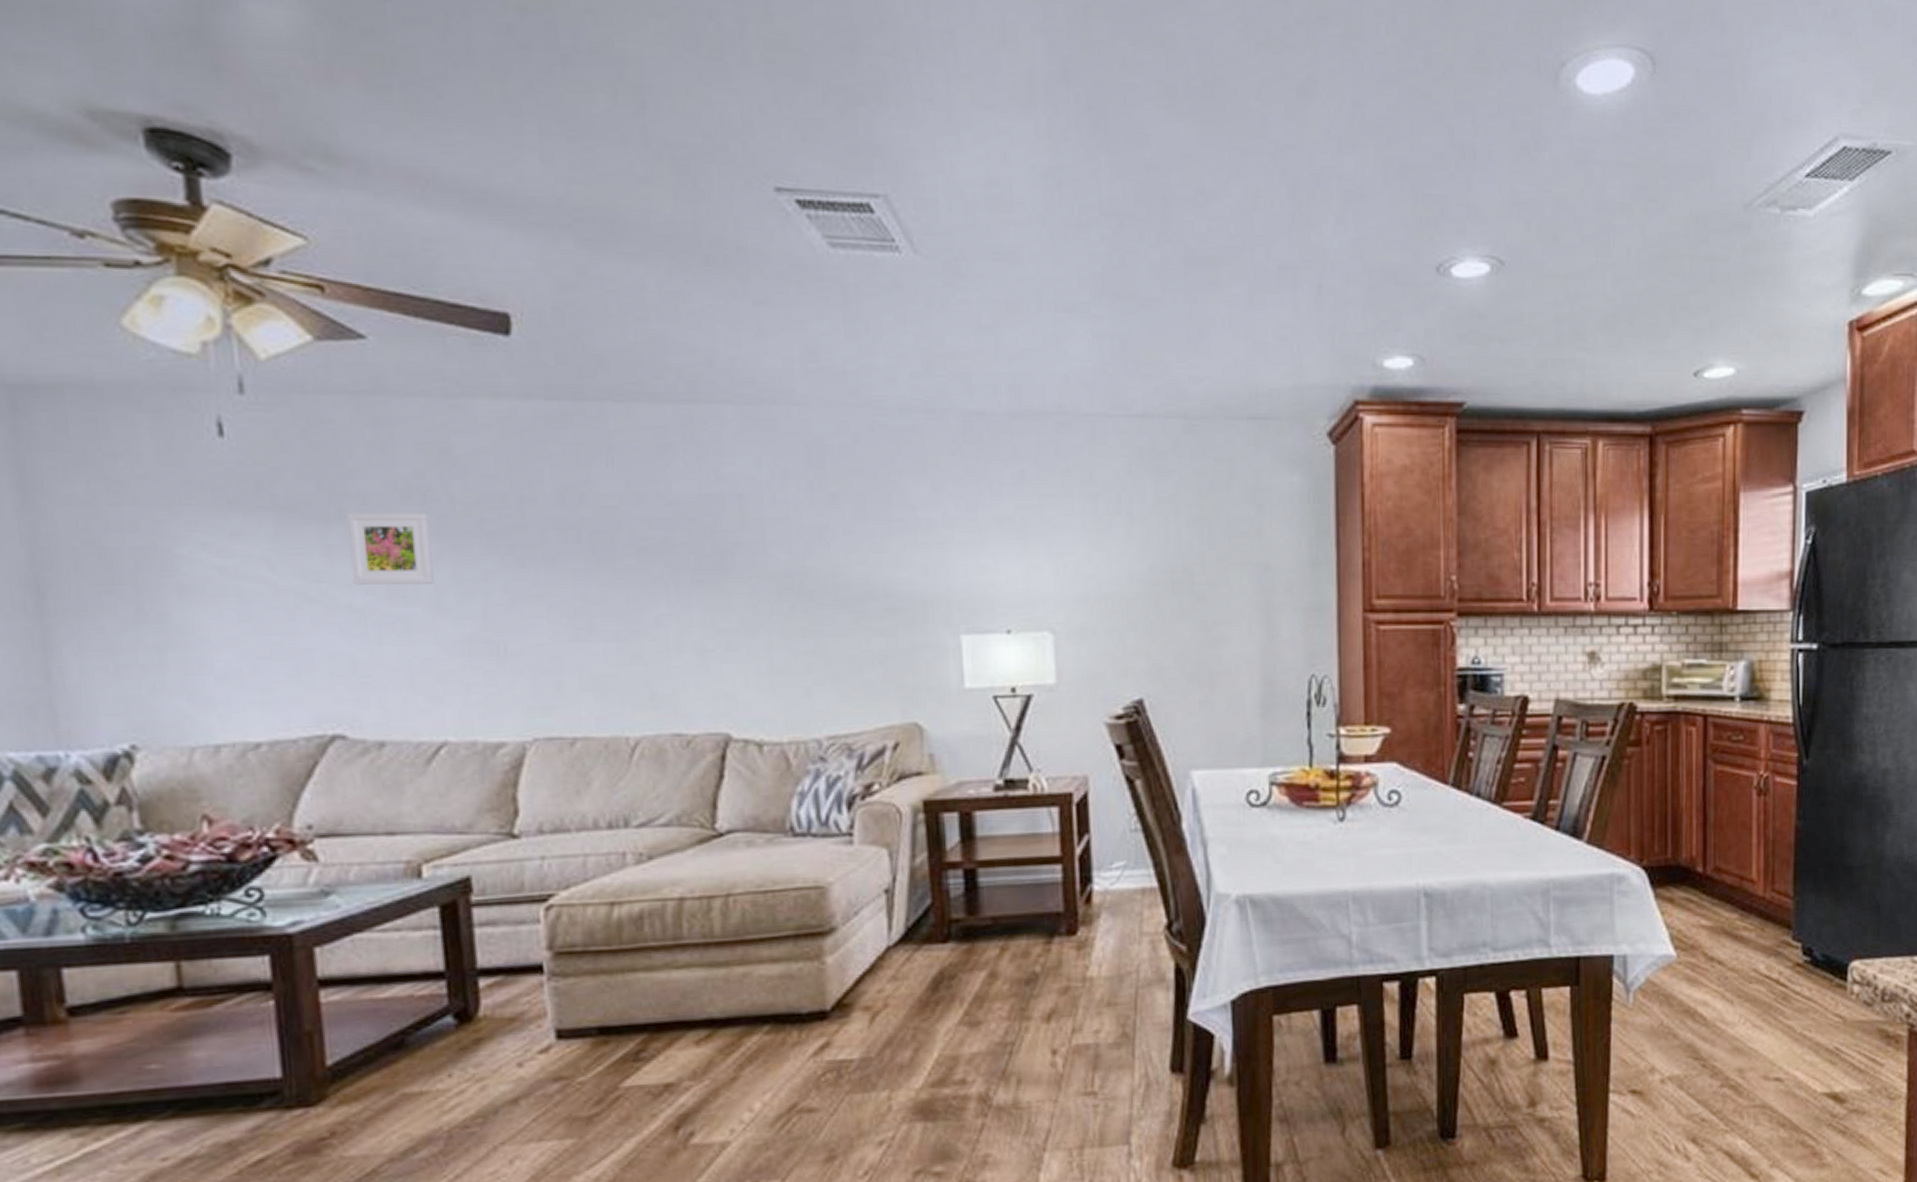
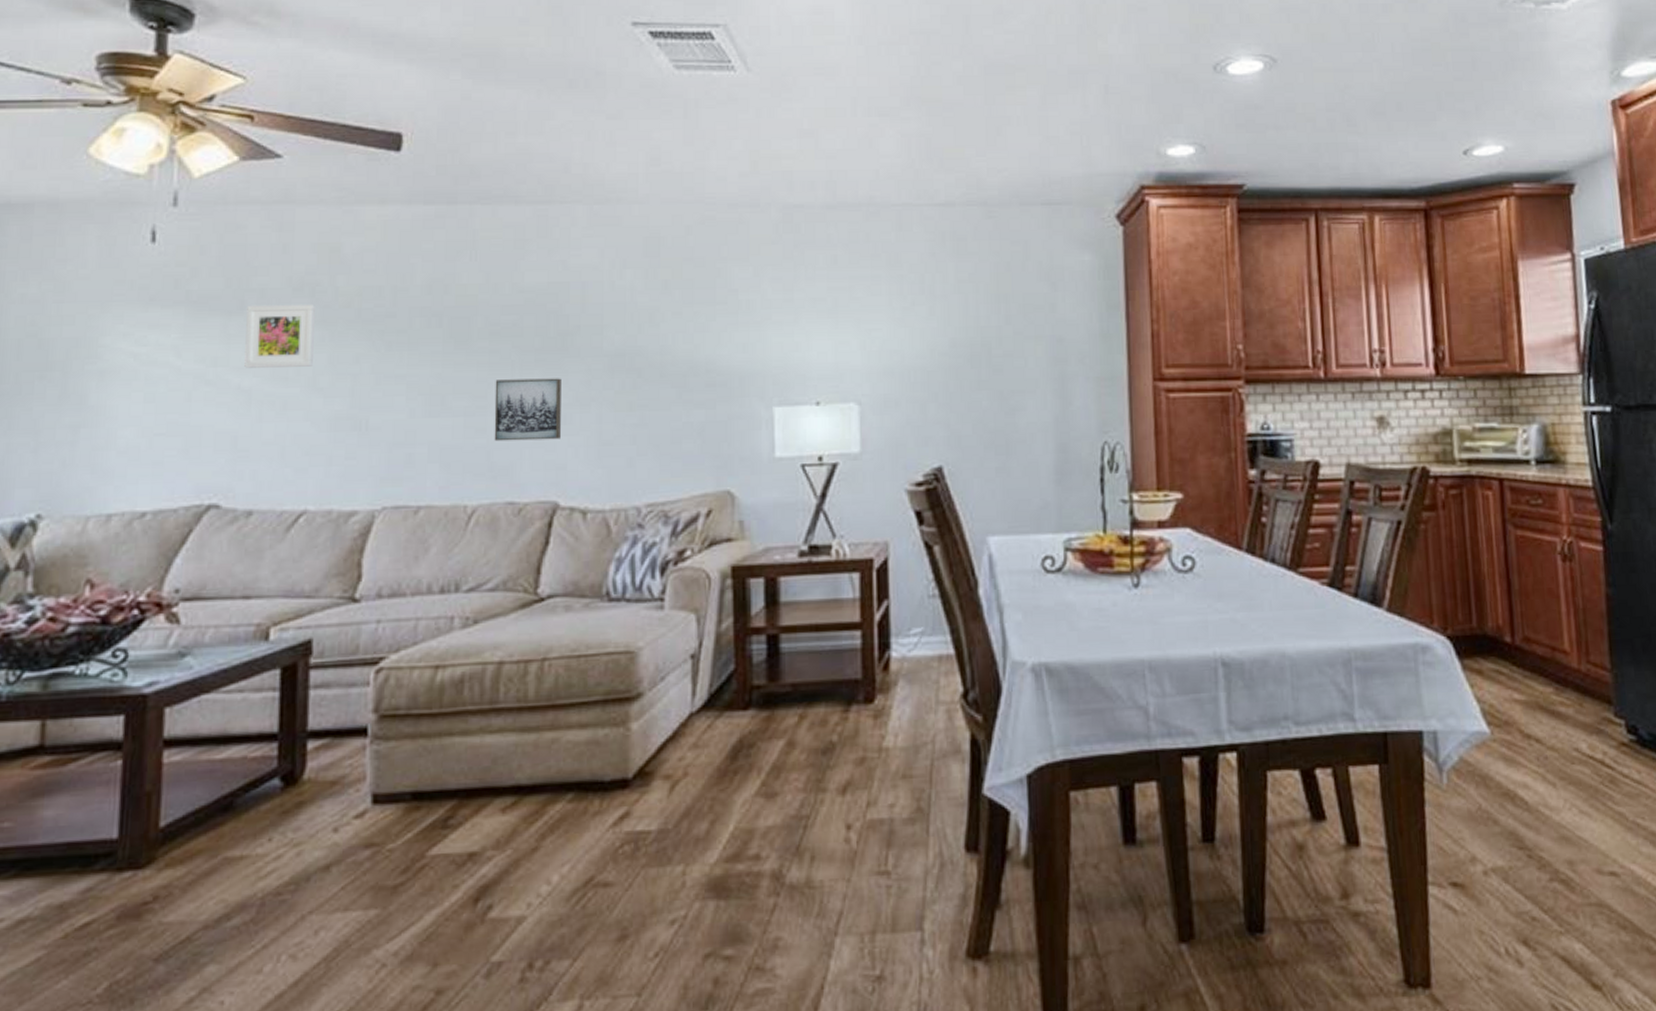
wall art: none [648,600,727,669] -> present [494,378,561,442]

